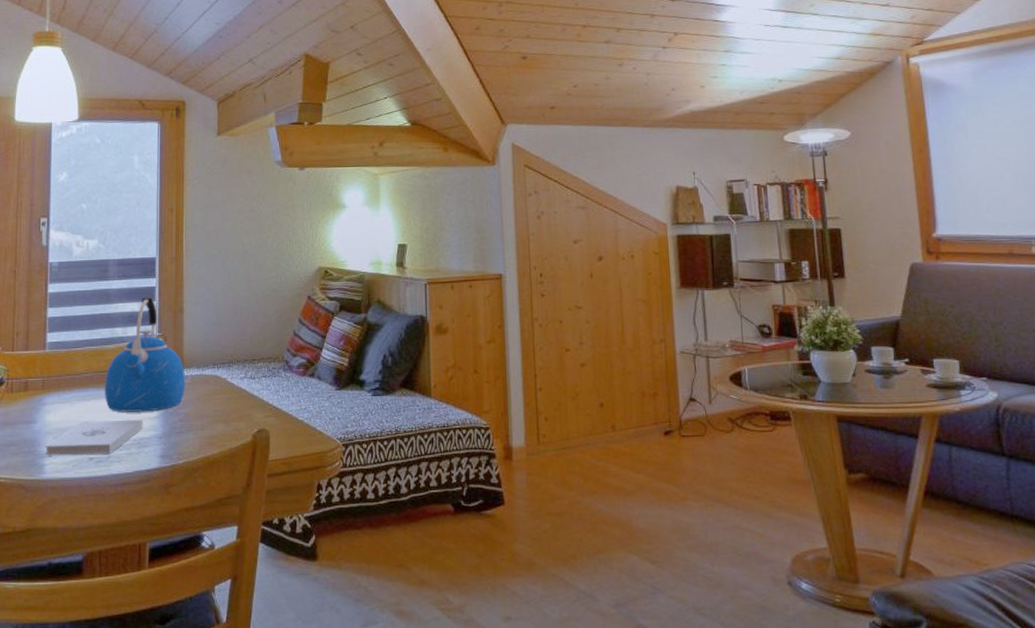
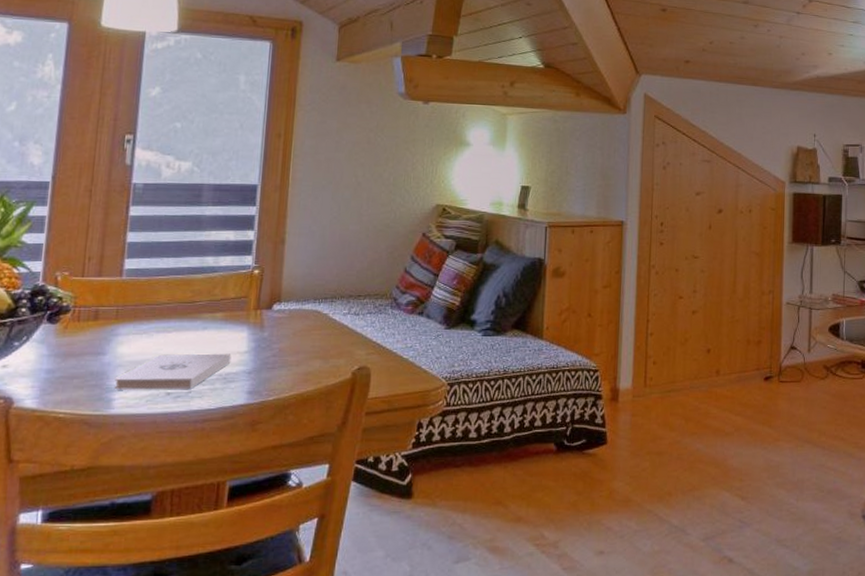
kettle: present [104,297,185,412] -> none [188,226,282,346]

